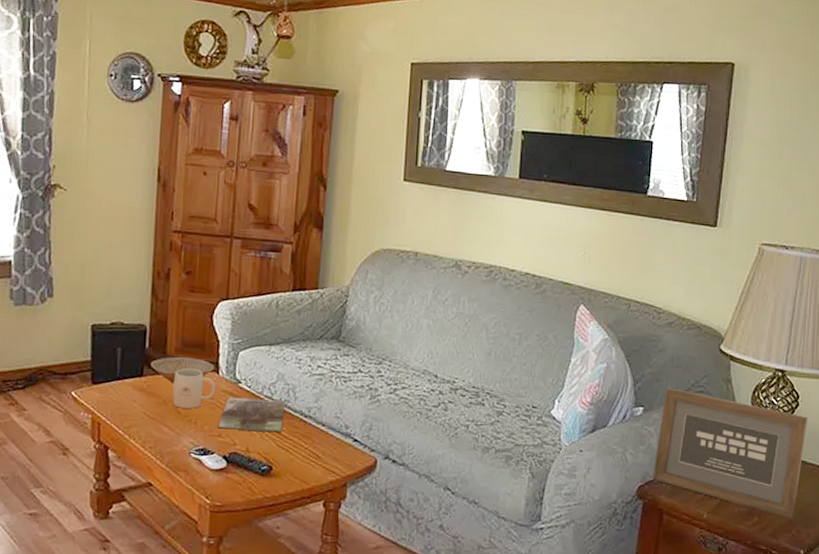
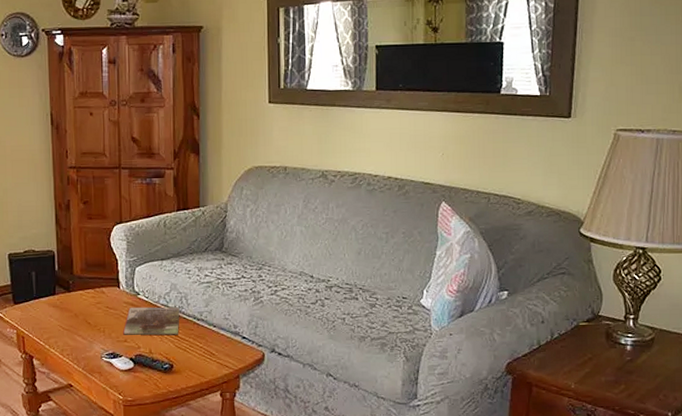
bowl: present [151,357,215,383] -> none [61,276,116,299]
mug: present [172,367,216,409] -> none [81,284,119,320]
picture frame: present [652,388,808,519] -> none [520,272,670,385]

